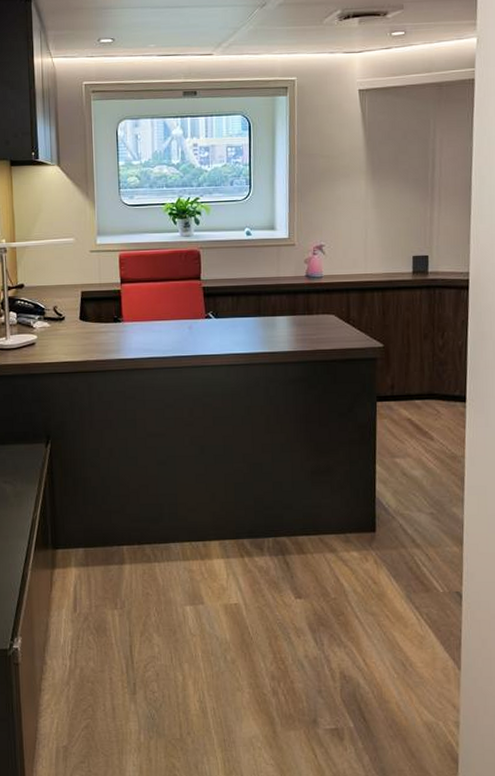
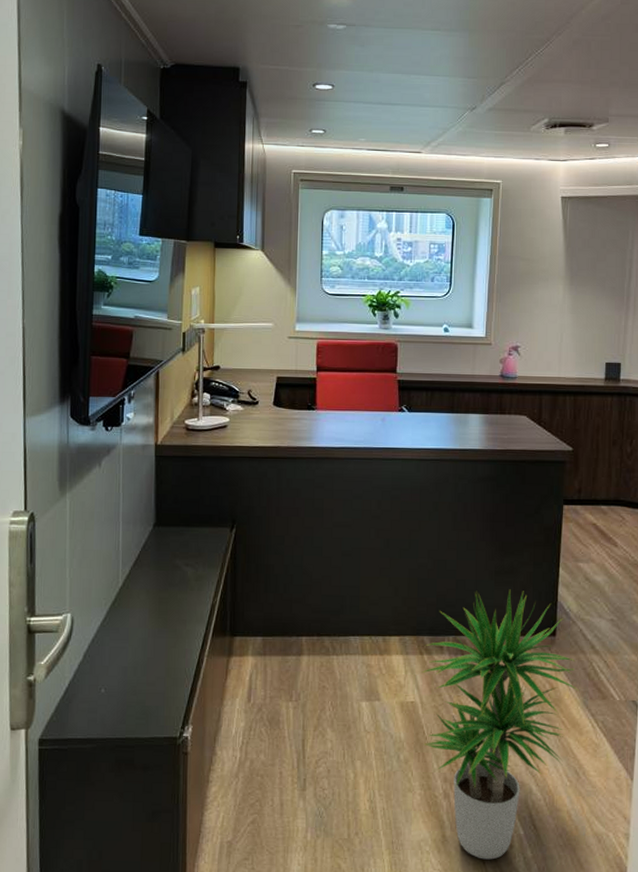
potted plant: none [243,488,401,753] -> present [421,589,579,860]

